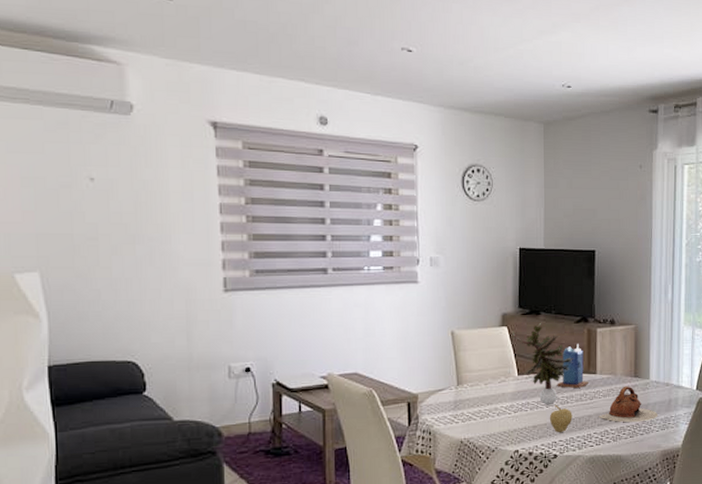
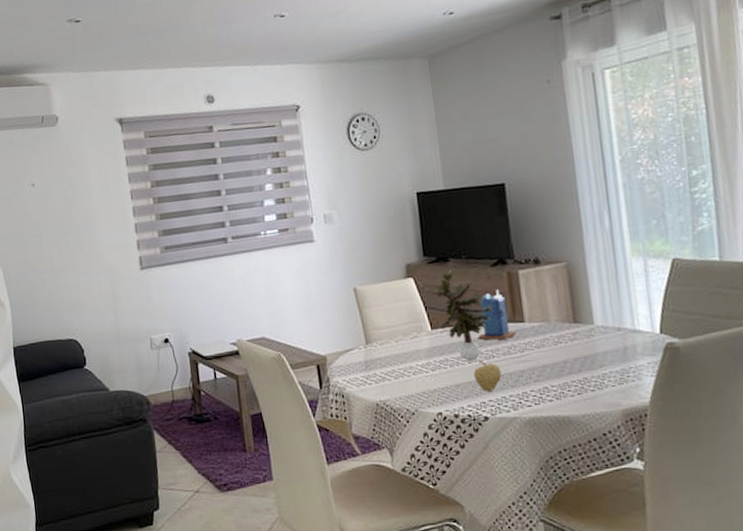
teapot: present [599,386,657,423] -> none [534,334,611,377]

